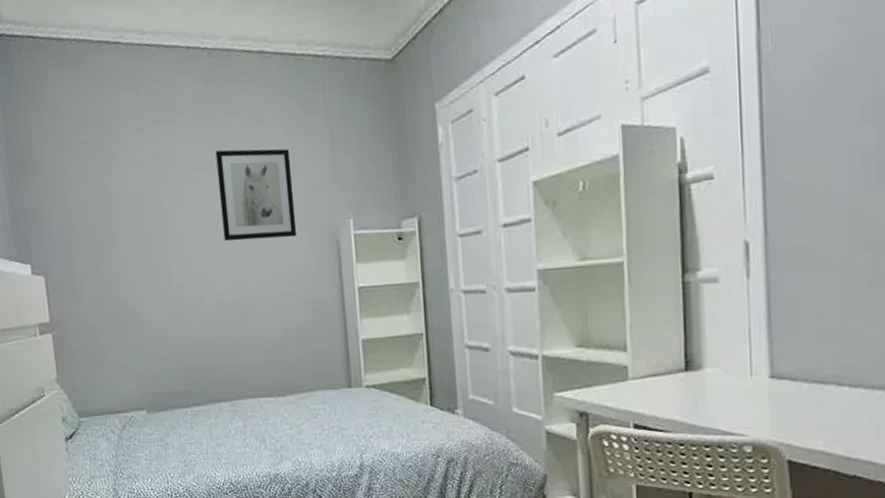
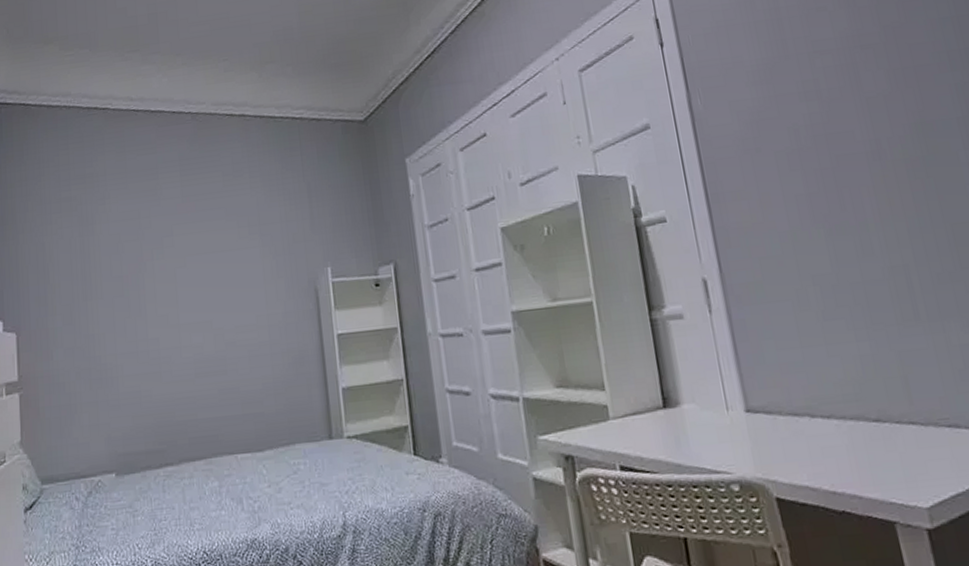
wall art: present [215,148,297,241] -> none [197,202,276,292]

